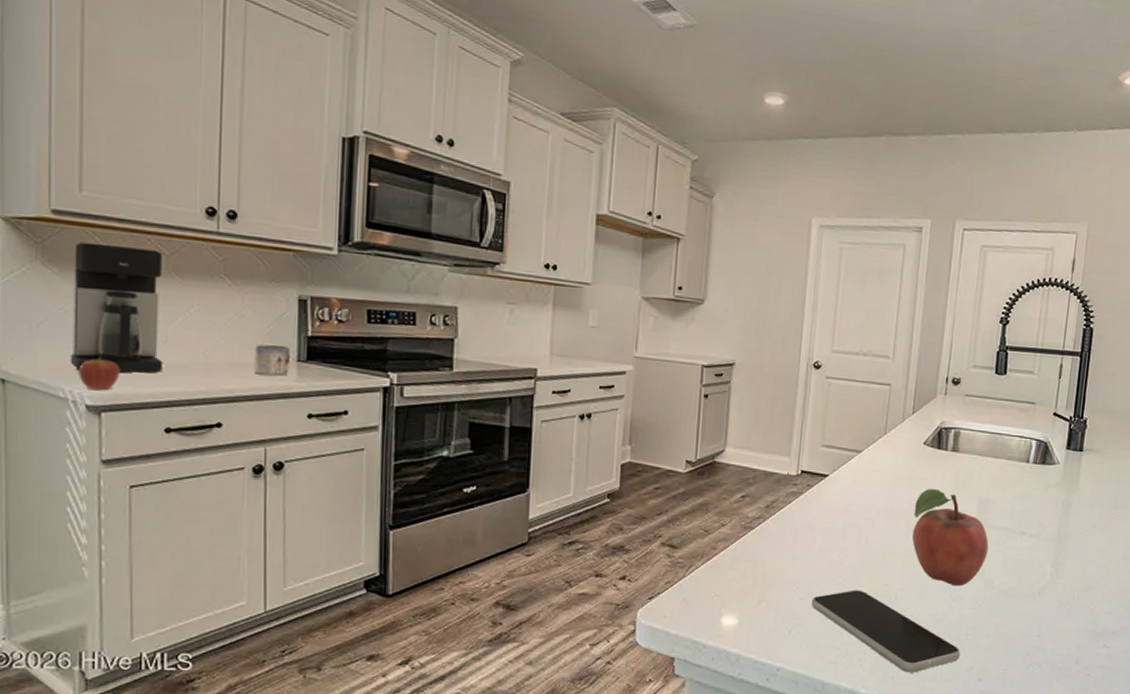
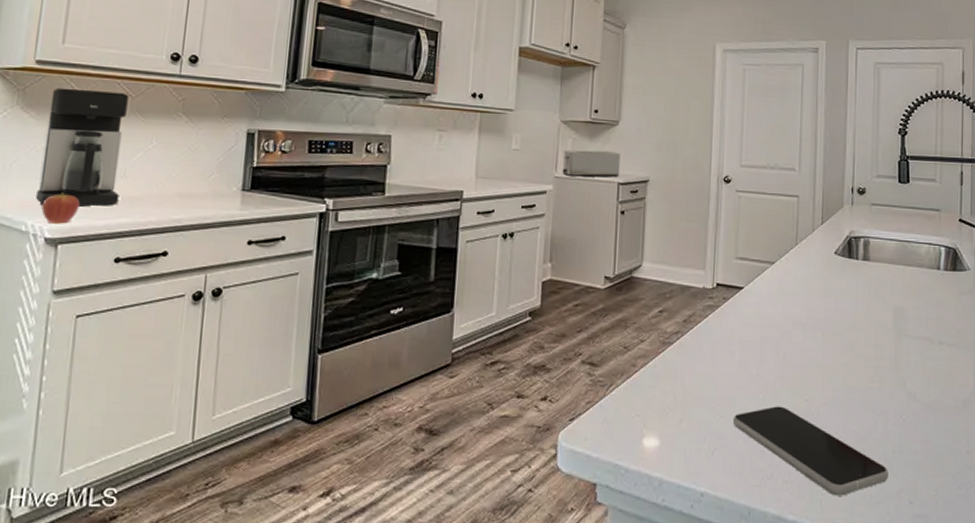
mug: present [253,344,290,376] -> none [201,175,236,205]
toaster: none [642,329,706,359] -> present [562,150,621,178]
fruit: present [911,488,989,587] -> none [829,298,907,400]

